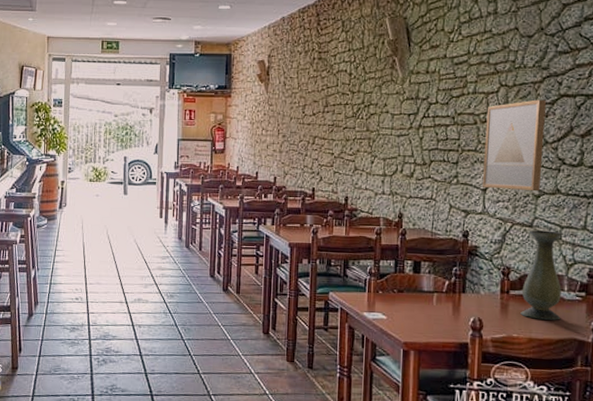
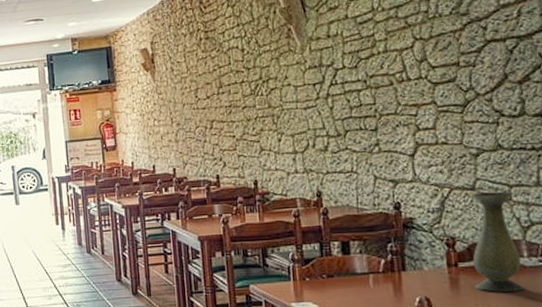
wall art: present [483,99,546,192] -> none [403,48,478,153]

